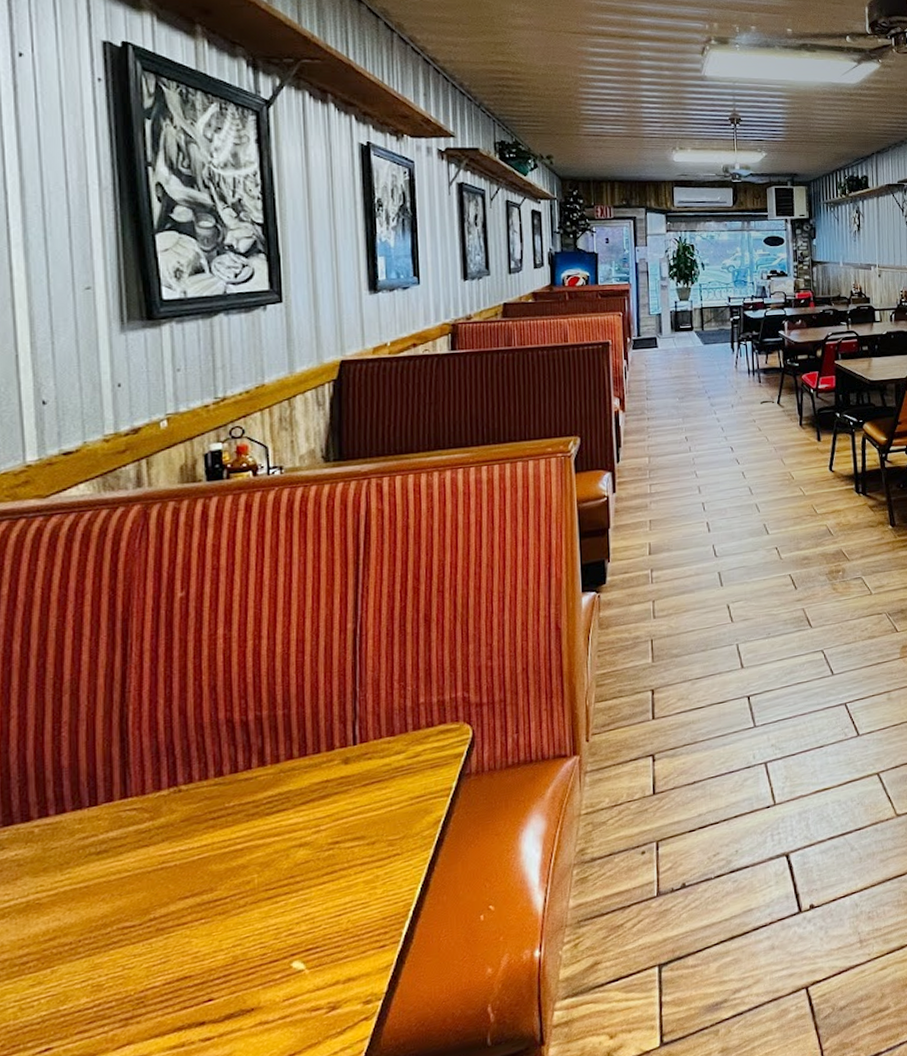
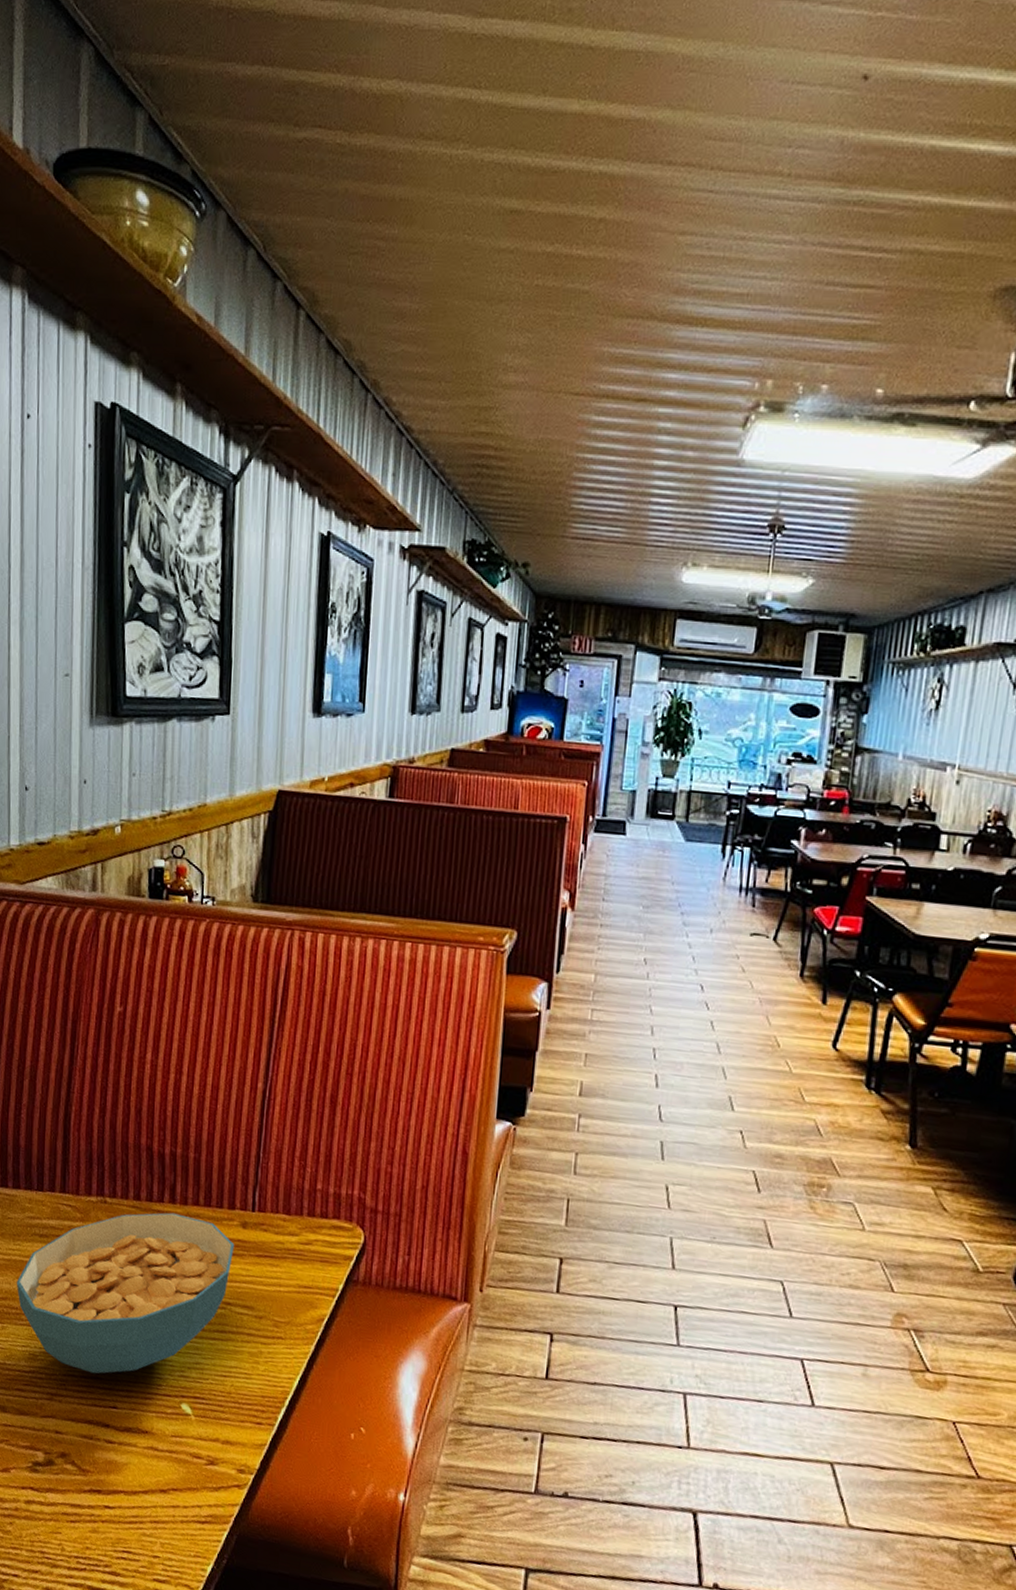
cereal bowl: none [67,770,338,981] -> present [16,1212,235,1374]

